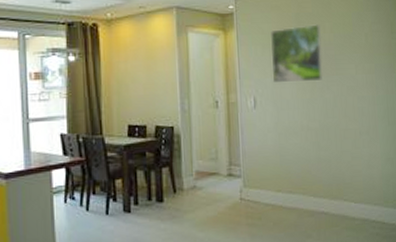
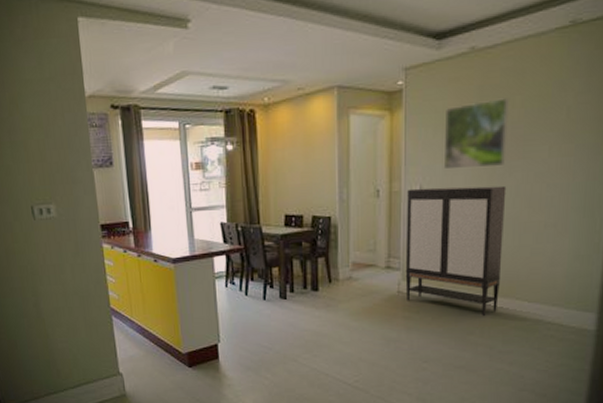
storage cabinet: none [243,98,330,220] -> present [405,185,507,317]

